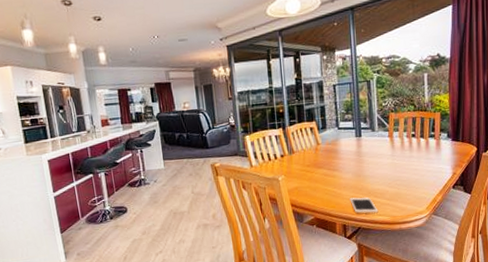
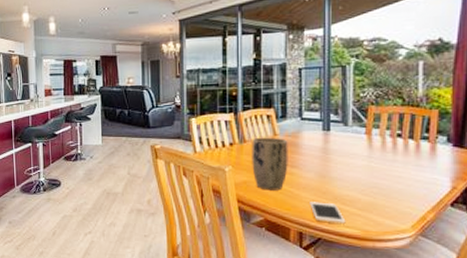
plant pot: none [299,146,331,193] -> present [252,137,288,191]

